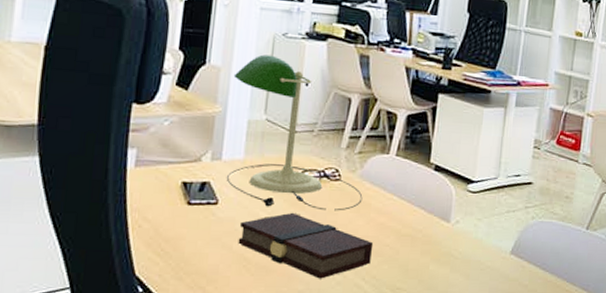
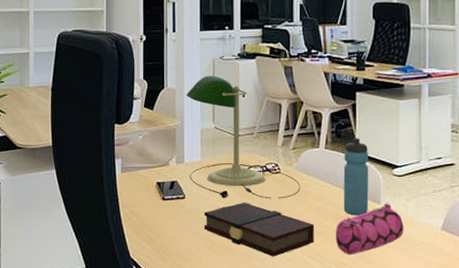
pencil case: none [395,223,472,279] -> present [336,204,404,255]
water bottle: none [408,145,444,235] -> present [343,137,369,216]

